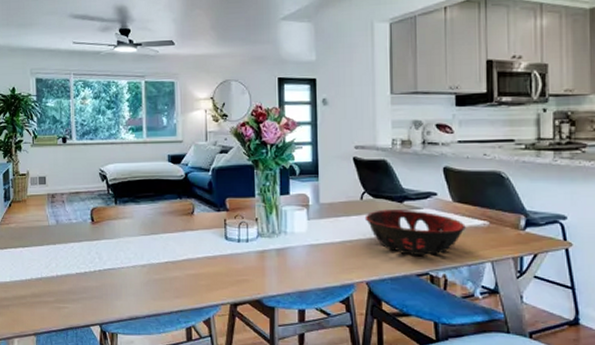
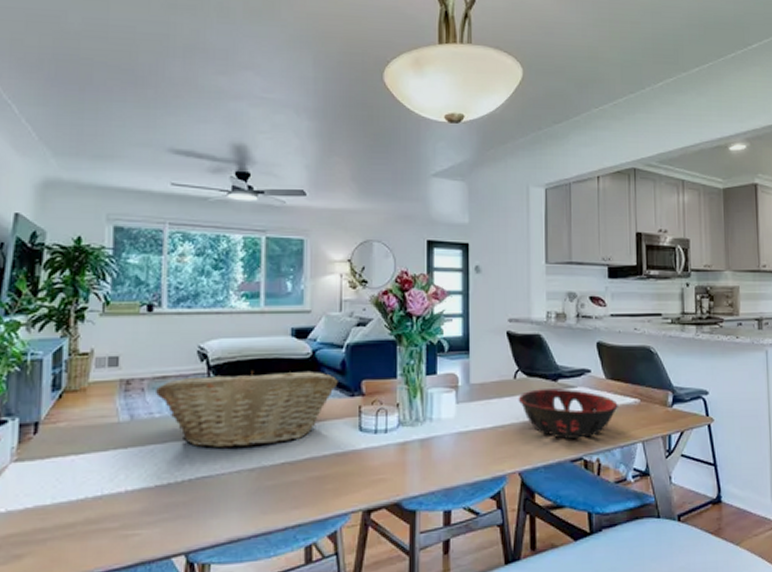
fruit basket: none [72,188,207,248] -> present [156,370,338,449]

